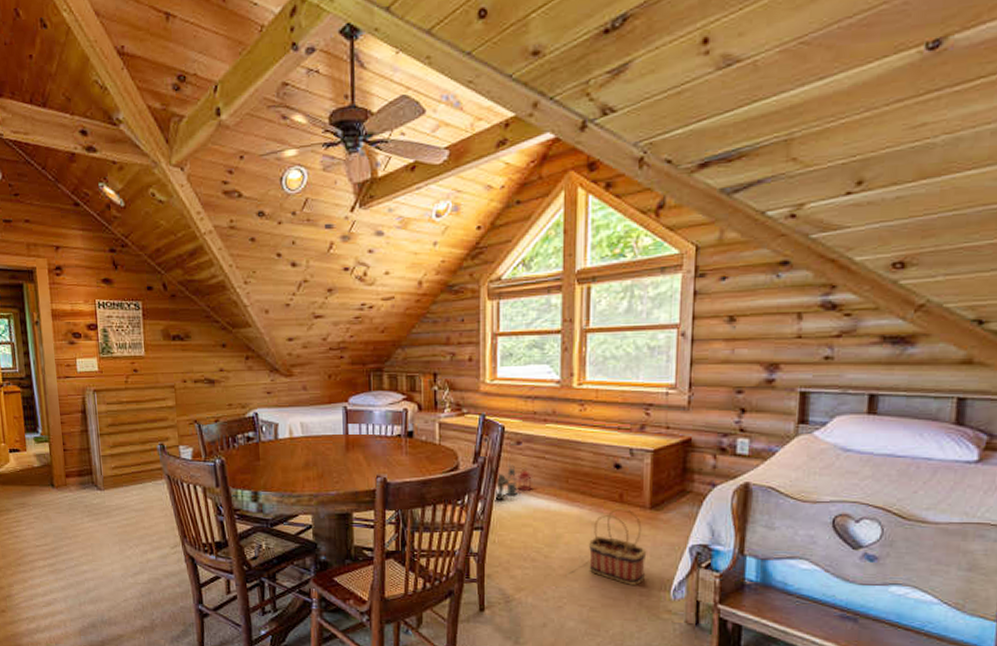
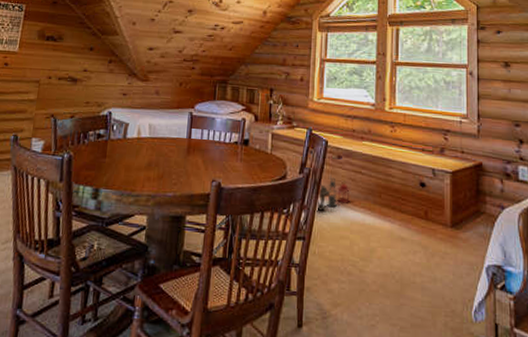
basket: present [588,507,647,585] -> none [398,224,450,305]

